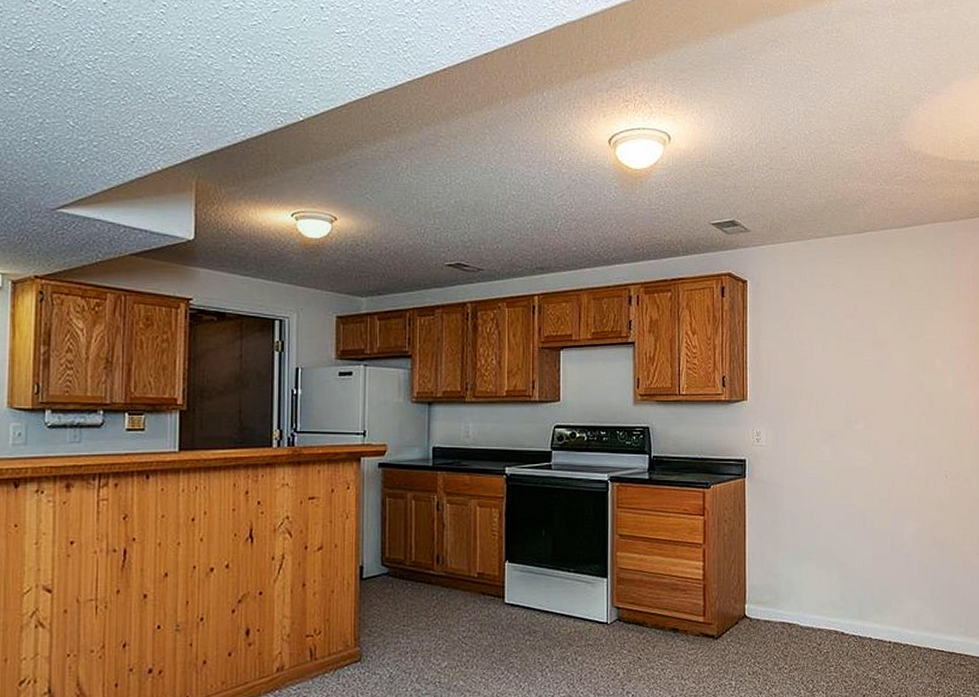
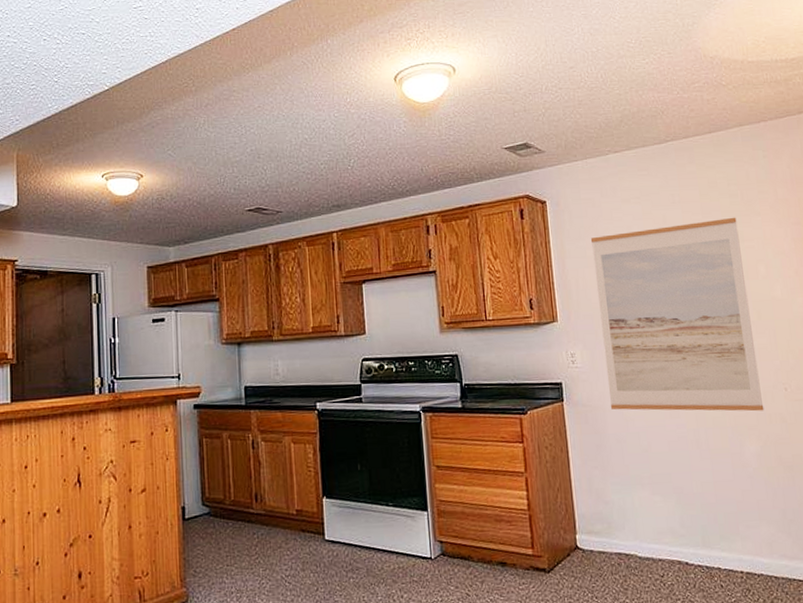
wall art: none [785,310,926,496] -> present [590,217,764,412]

